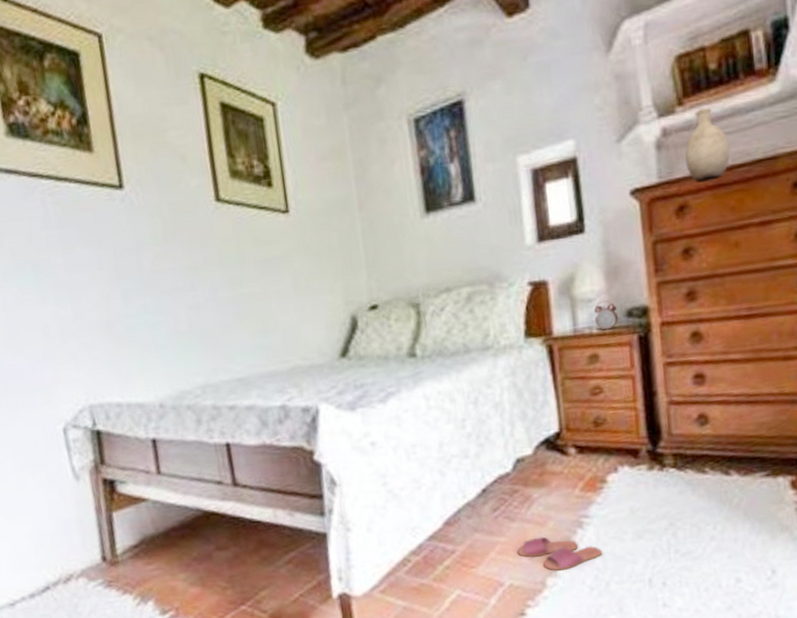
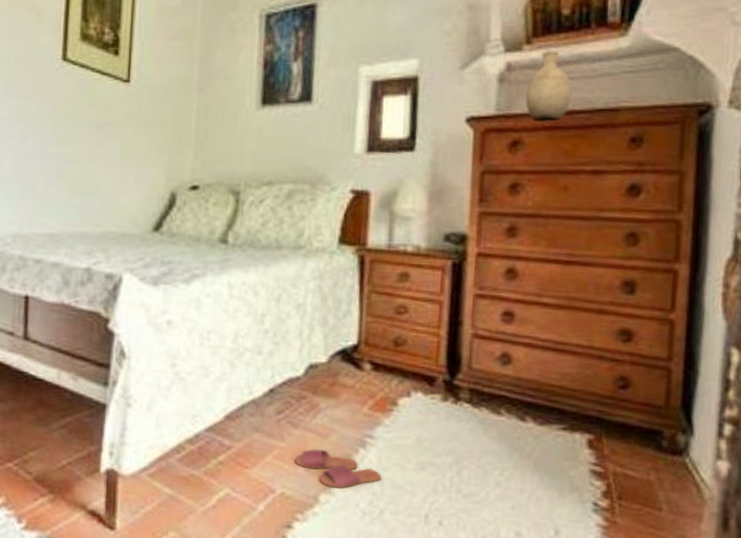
alarm clock: present [593,300,619,332] -> none [411,221,436,252]

